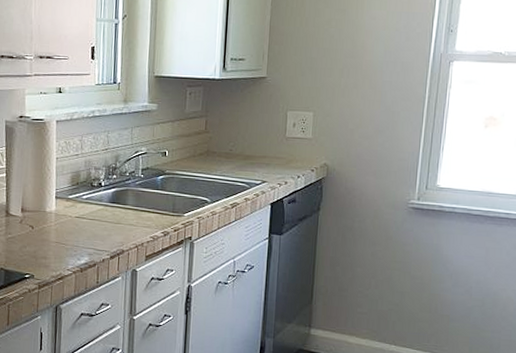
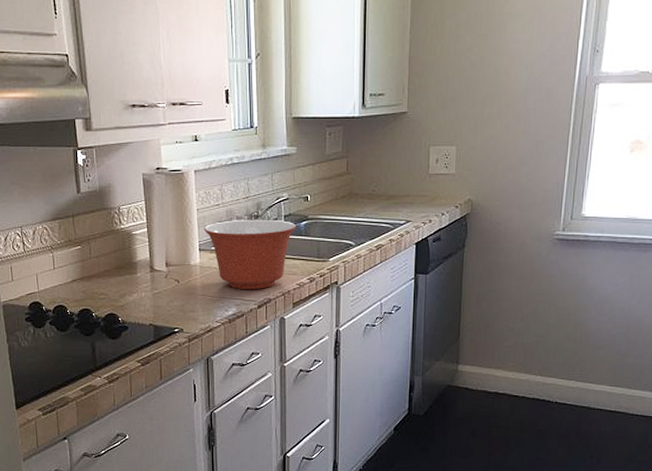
mixing bowl: none [61,170,154,240] -> present [203,219,297,290]

